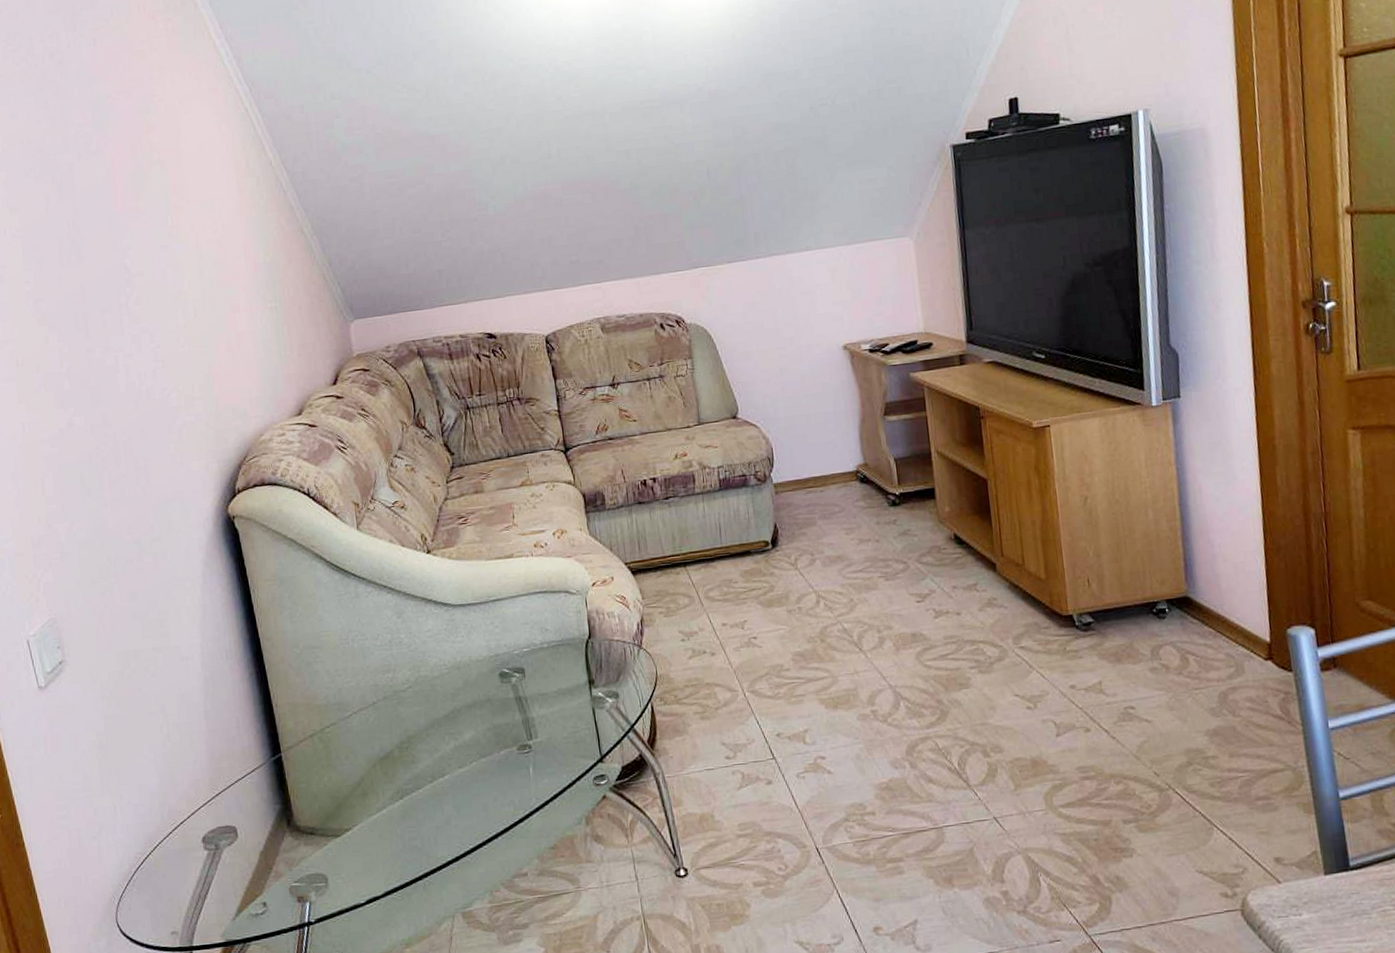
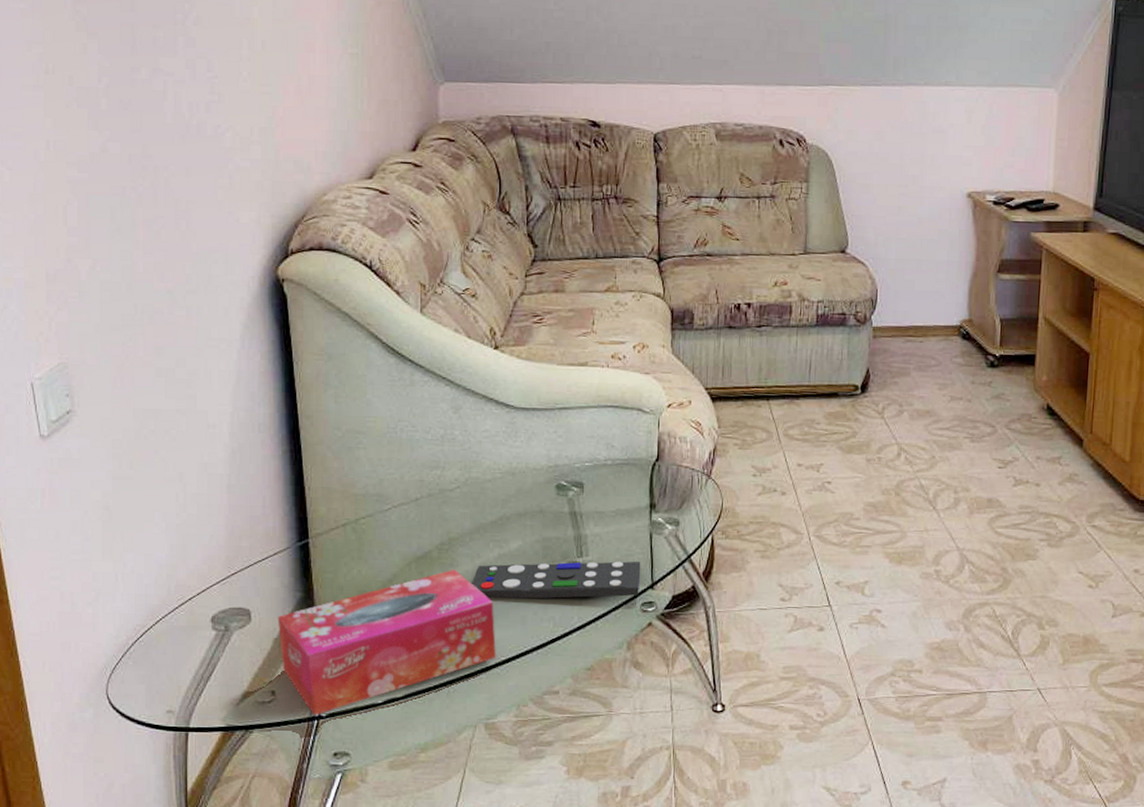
tissue box: none [260,765,464,922] -> present [277,569,496,715]
remote control: none [433,737,590,790] -> present [471,561,641,600]

